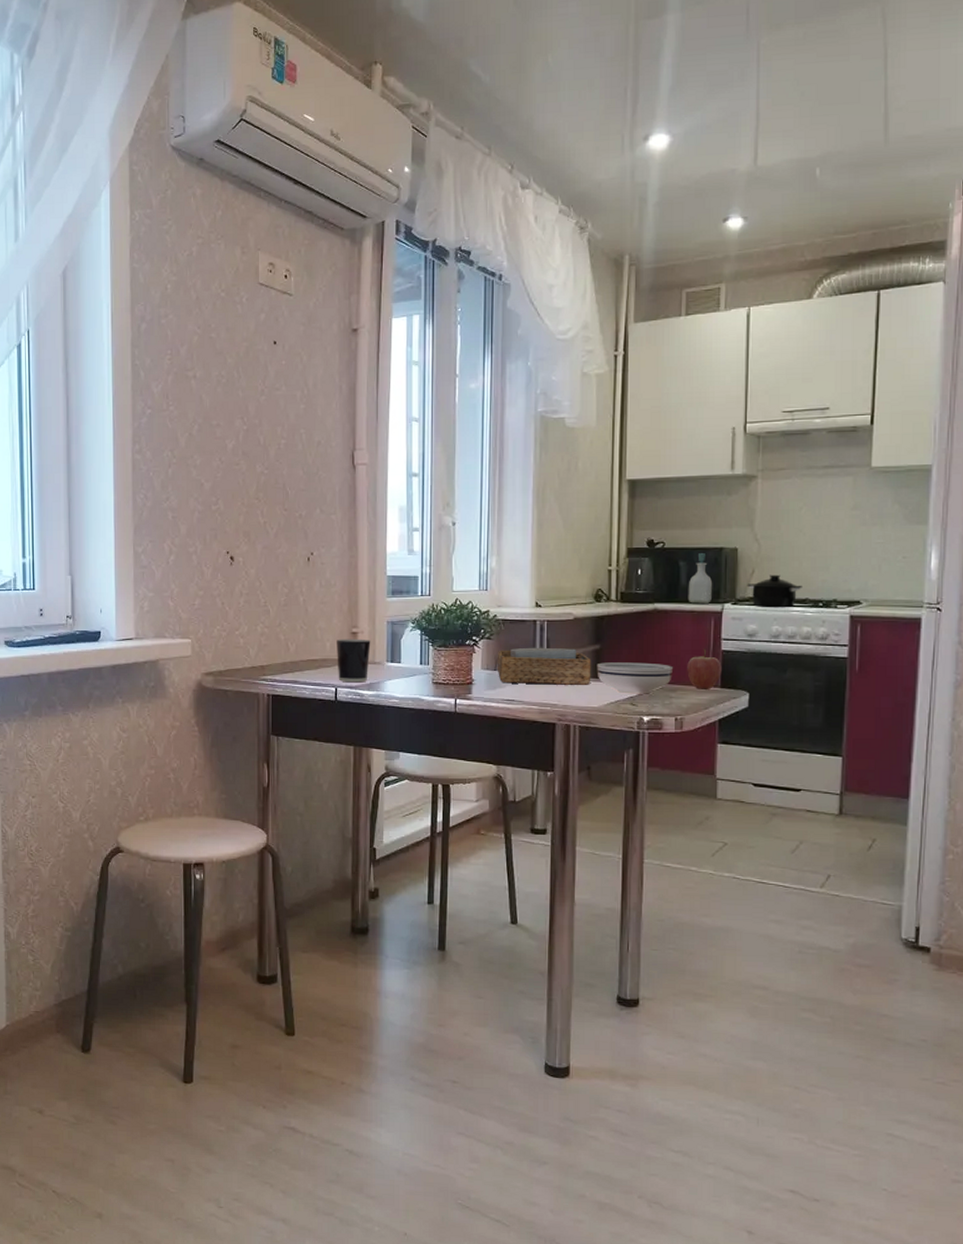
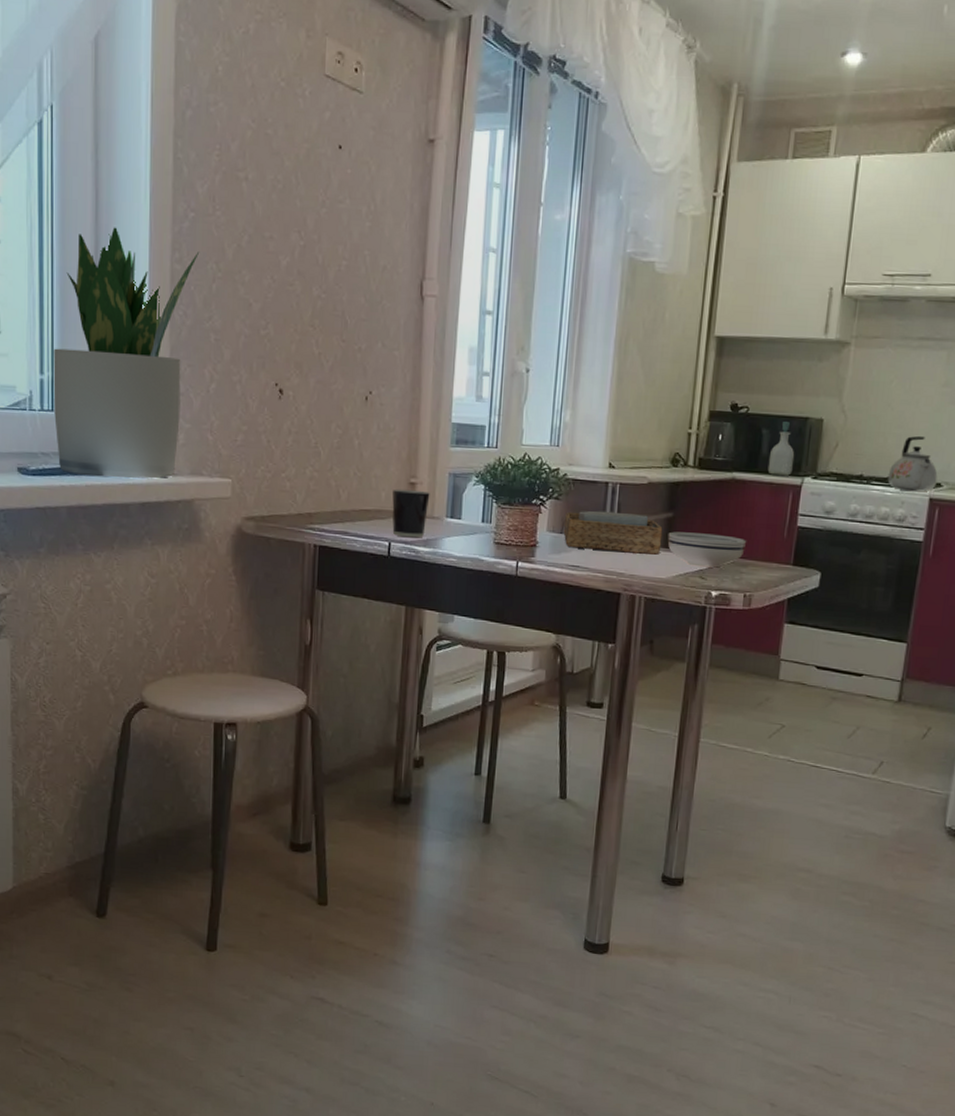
planter: none [34,427,157,645] -> present [53,227,200,479]
fruit: present [687,648,722,691] -> none [760,523,796,568]
saucepan: present [747,574,802,608] -> none [829,449,885,486]
kettle: none [806,557,856,611] -> present [887,435,938,492]

